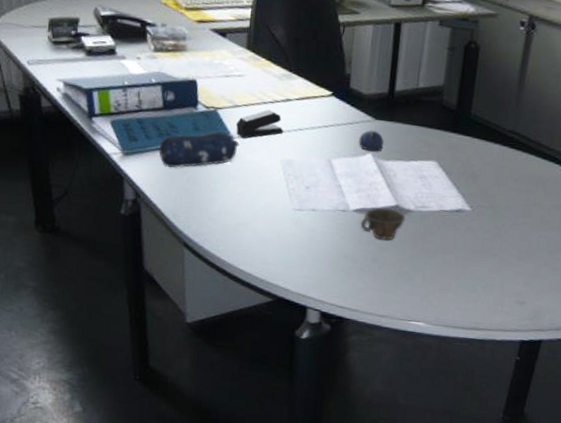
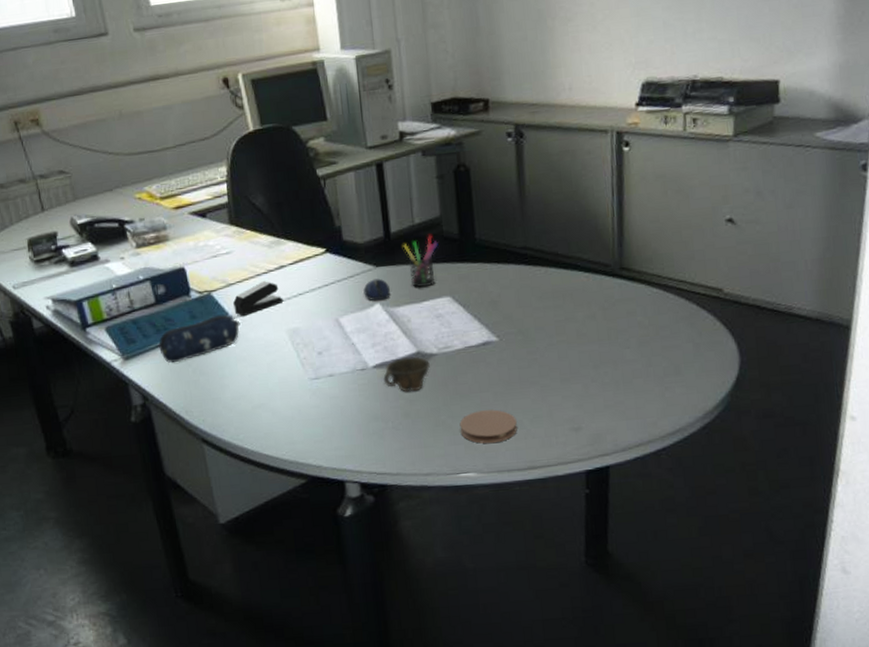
pen holder: none [404,101,436,149] -> present [403,235,438,288]
coaster: none [419,269,471,301] -> present [459,409,517,444]

